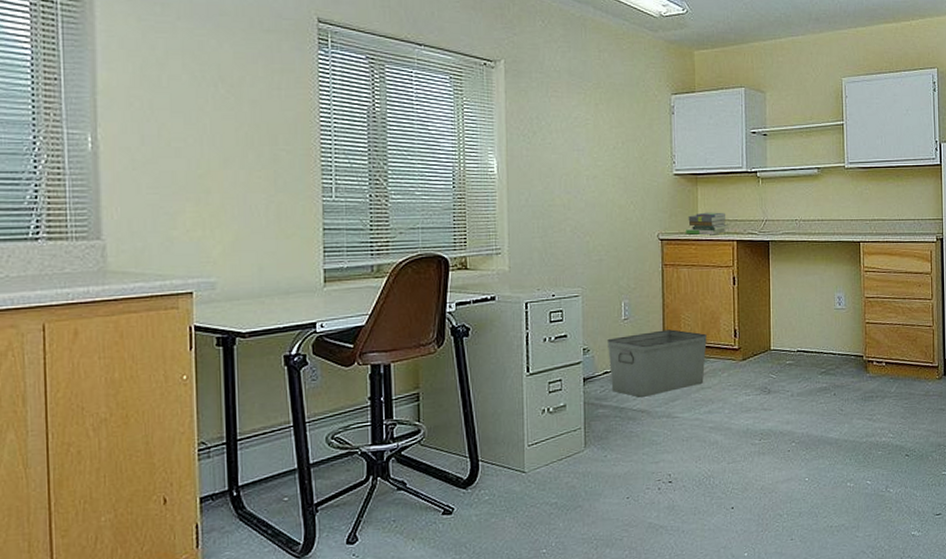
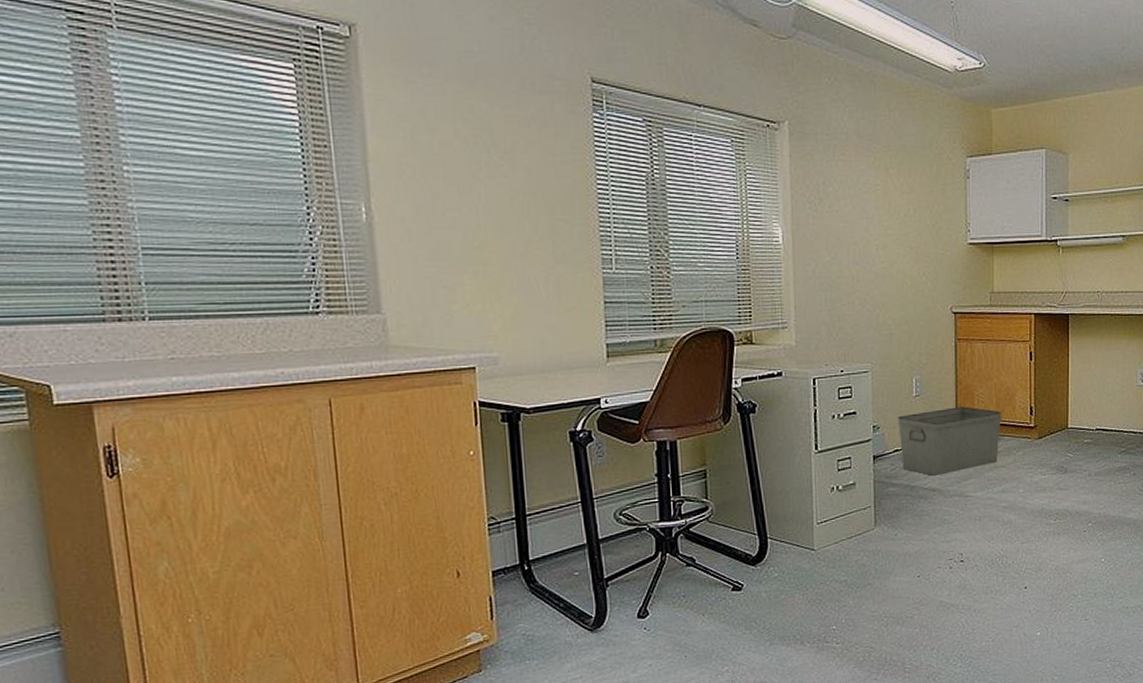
books: present [686,212,729,236] -> none [981,283,1027,308]

